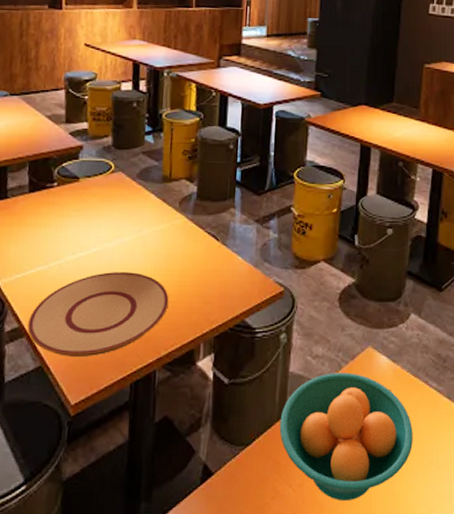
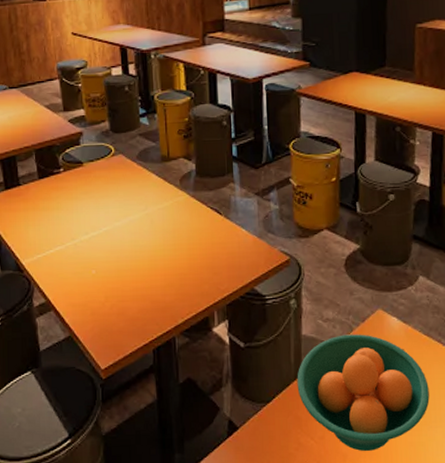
plate: present [28,272,169,358] -> none [54,248,180,328]

